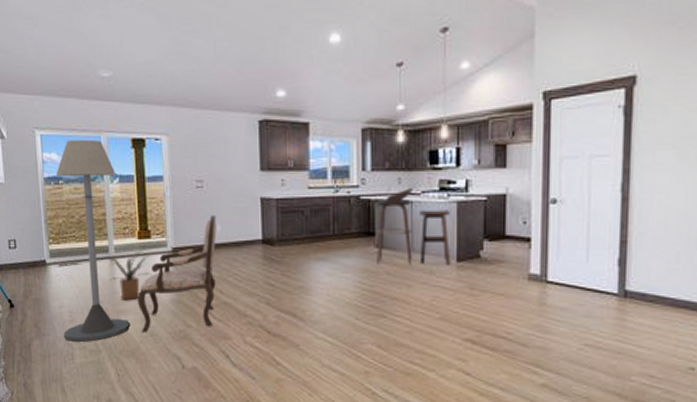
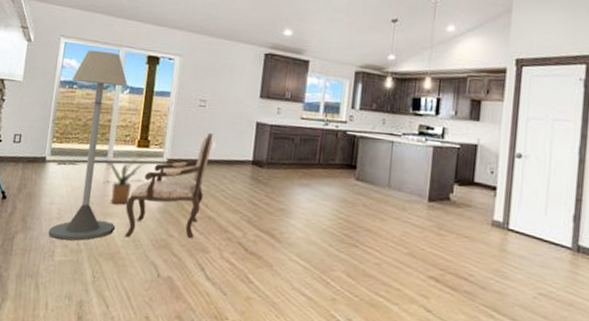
bar stool: present [376,186,413,265] -> none [355,128,395,200]
bar stool: present [419,210,451,264] -> none [394,150,426,203]

